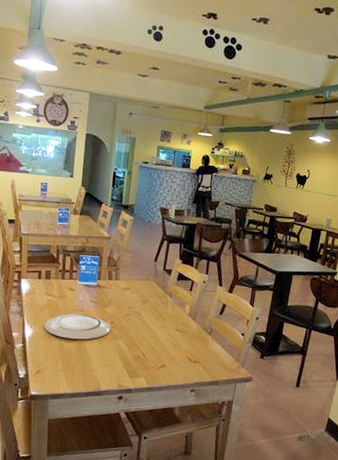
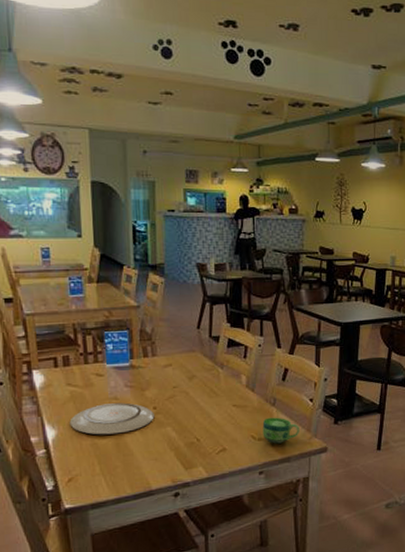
cup: none [198,344,230,368] -> present [262,417,300,444]

